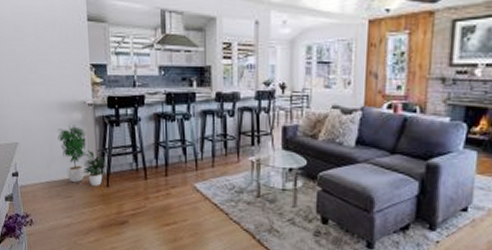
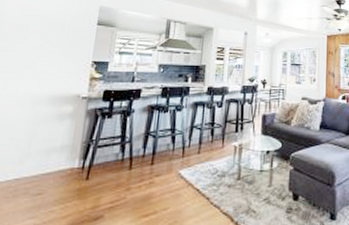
potted plant: present [57,125,108,186] -> none [40,117,93,180]

